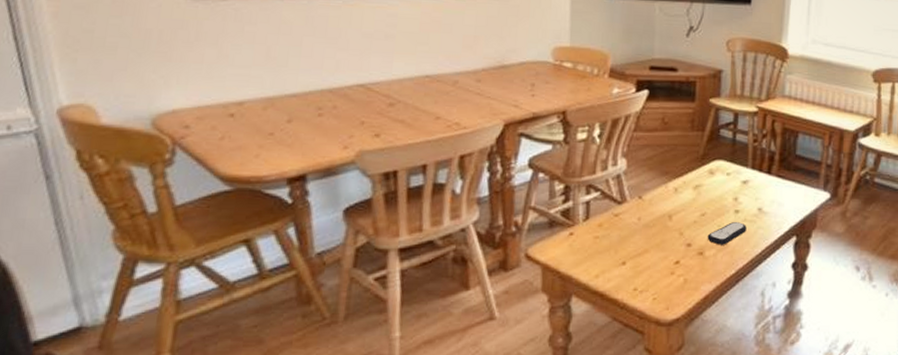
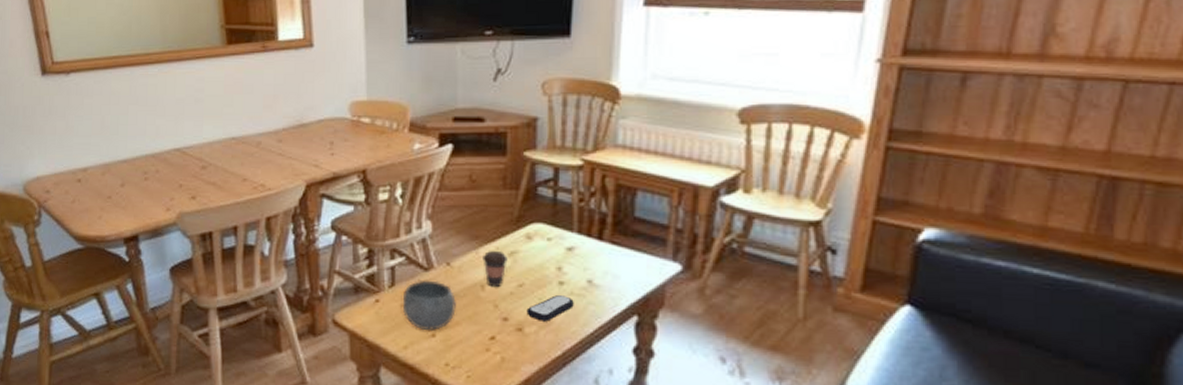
ceramic bowl: none [595,212,646,260] -> present [402,280,456,331]
coffee cup: none [671,184,693,217] -> present [483,250,508,288]

